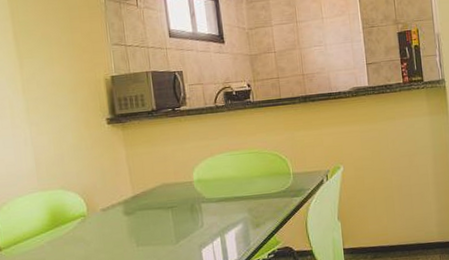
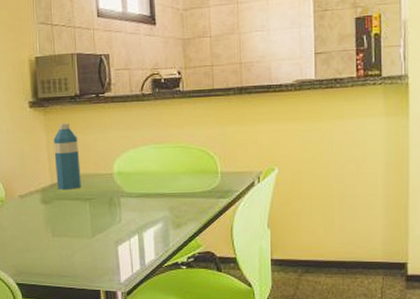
water bottle: none [133,136,163,201] -> present [53,123,81,190]

